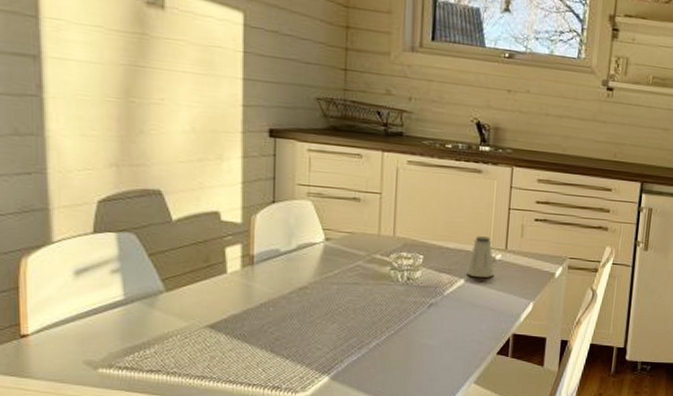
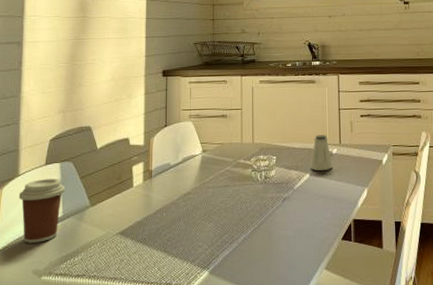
coffee cup: none [54,250,127,329] -> present [18,178,66,243]

